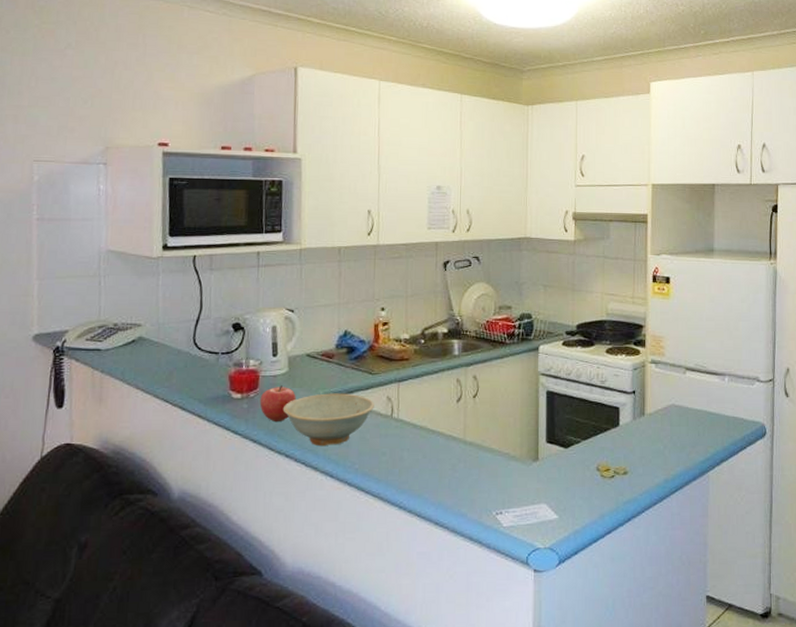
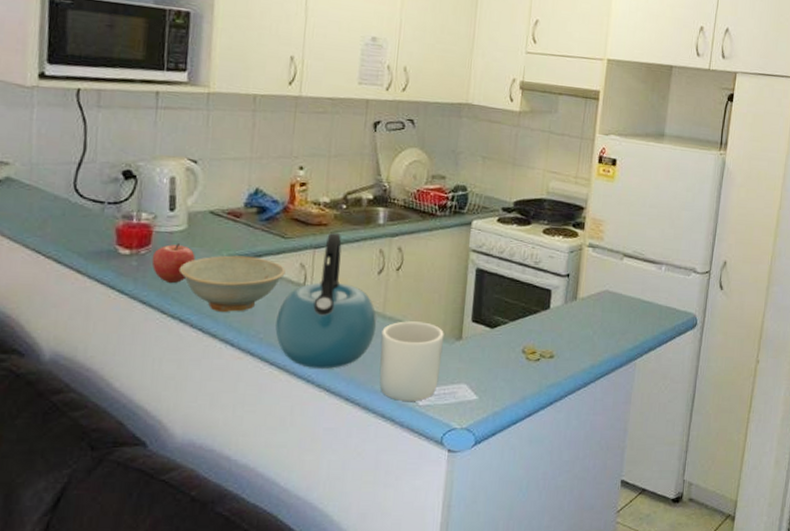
kettle: none [368,367,459,495] -> present [275,233,377,369]
mug: none [463,445,521,523] -> present [379,321,444,401]

